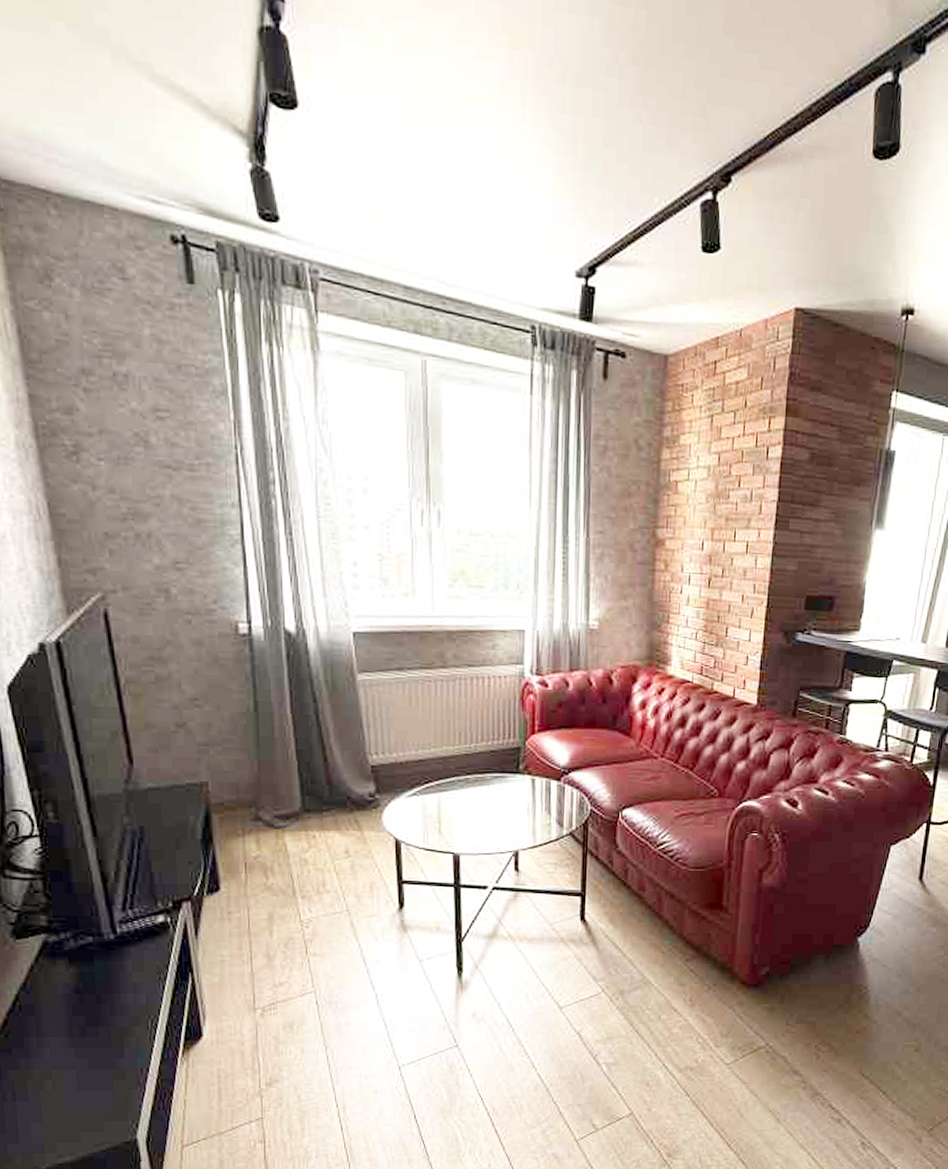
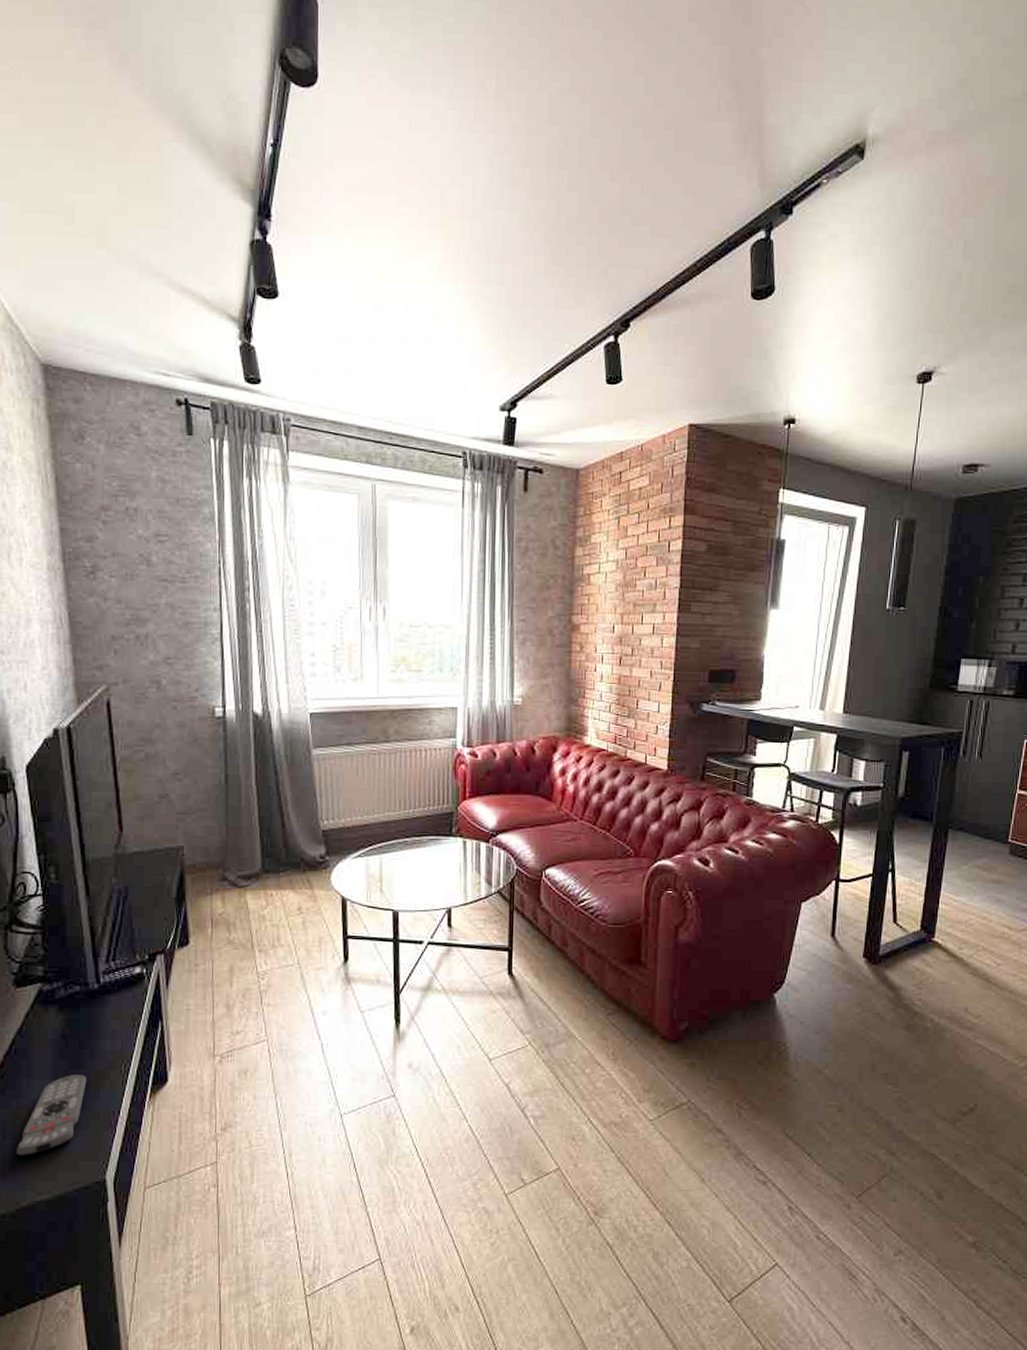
remote control: none [29,1032,108,1119] -> present [16,1075,87,1157]

